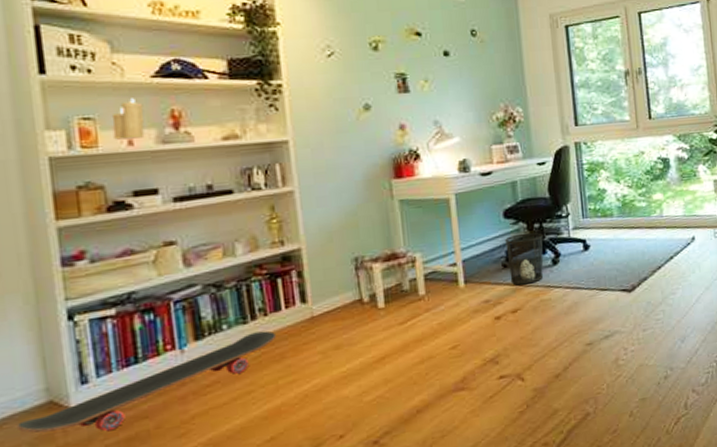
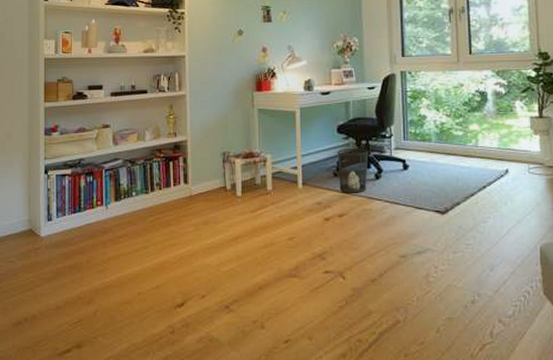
skateboard: present [16,330,276,434] -> none [11,201,165,258]

